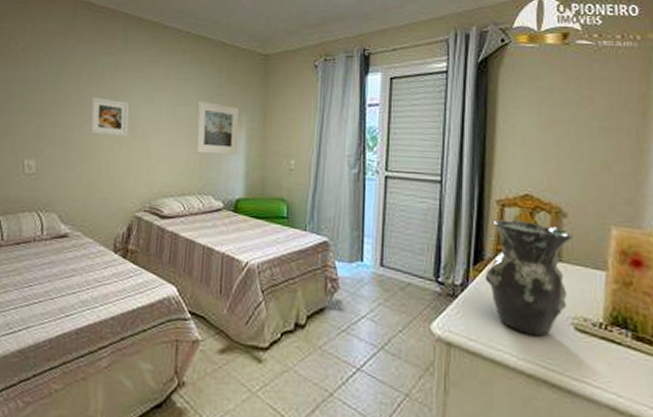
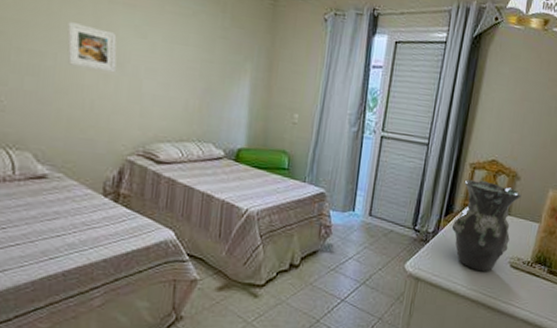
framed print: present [195,101,240,155] -> none [195,42,244,104]

